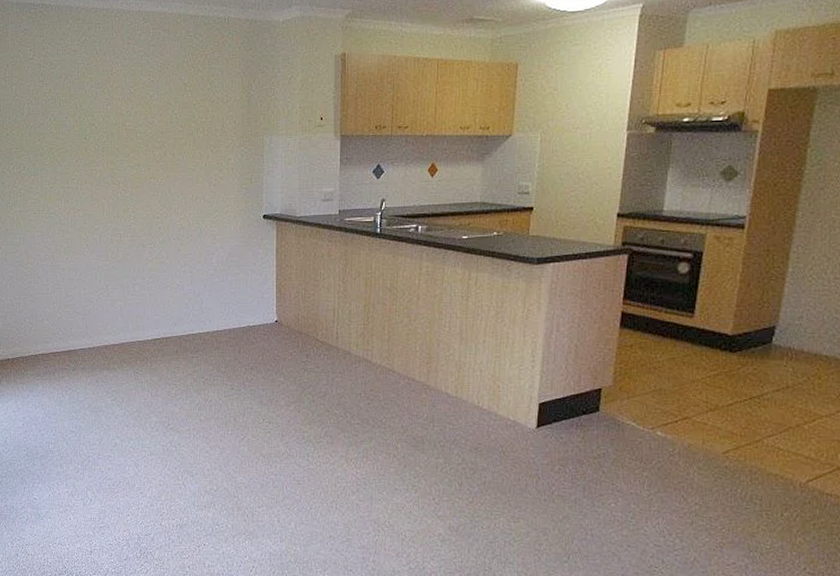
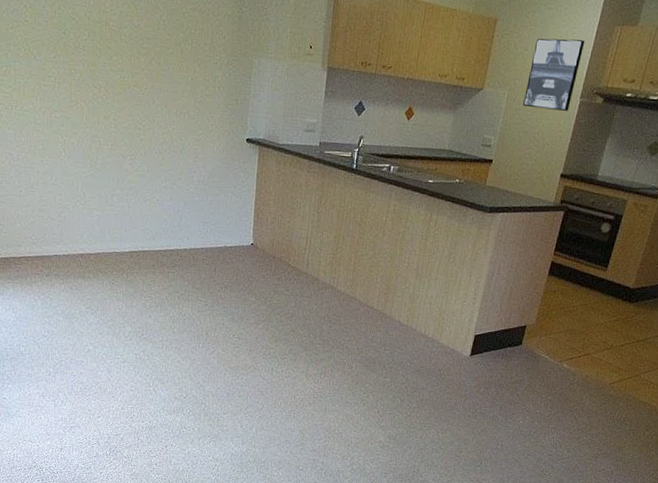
wall art: none [560,71,623,148] -> present [523,38,585,111]

